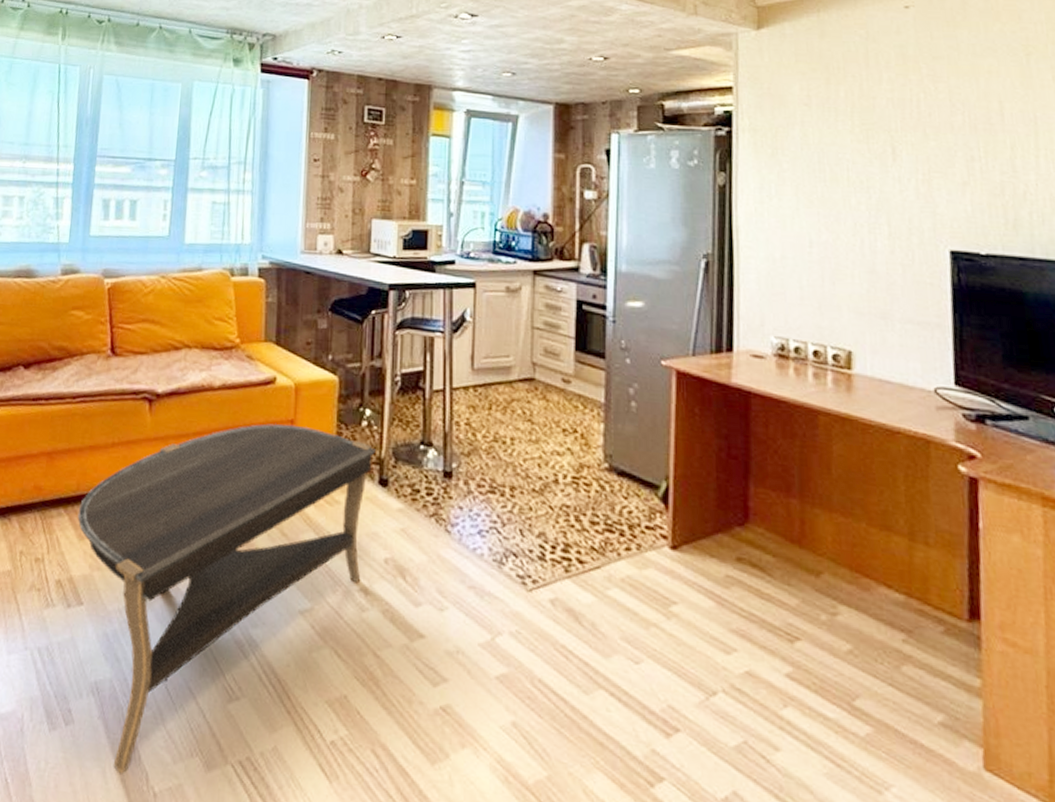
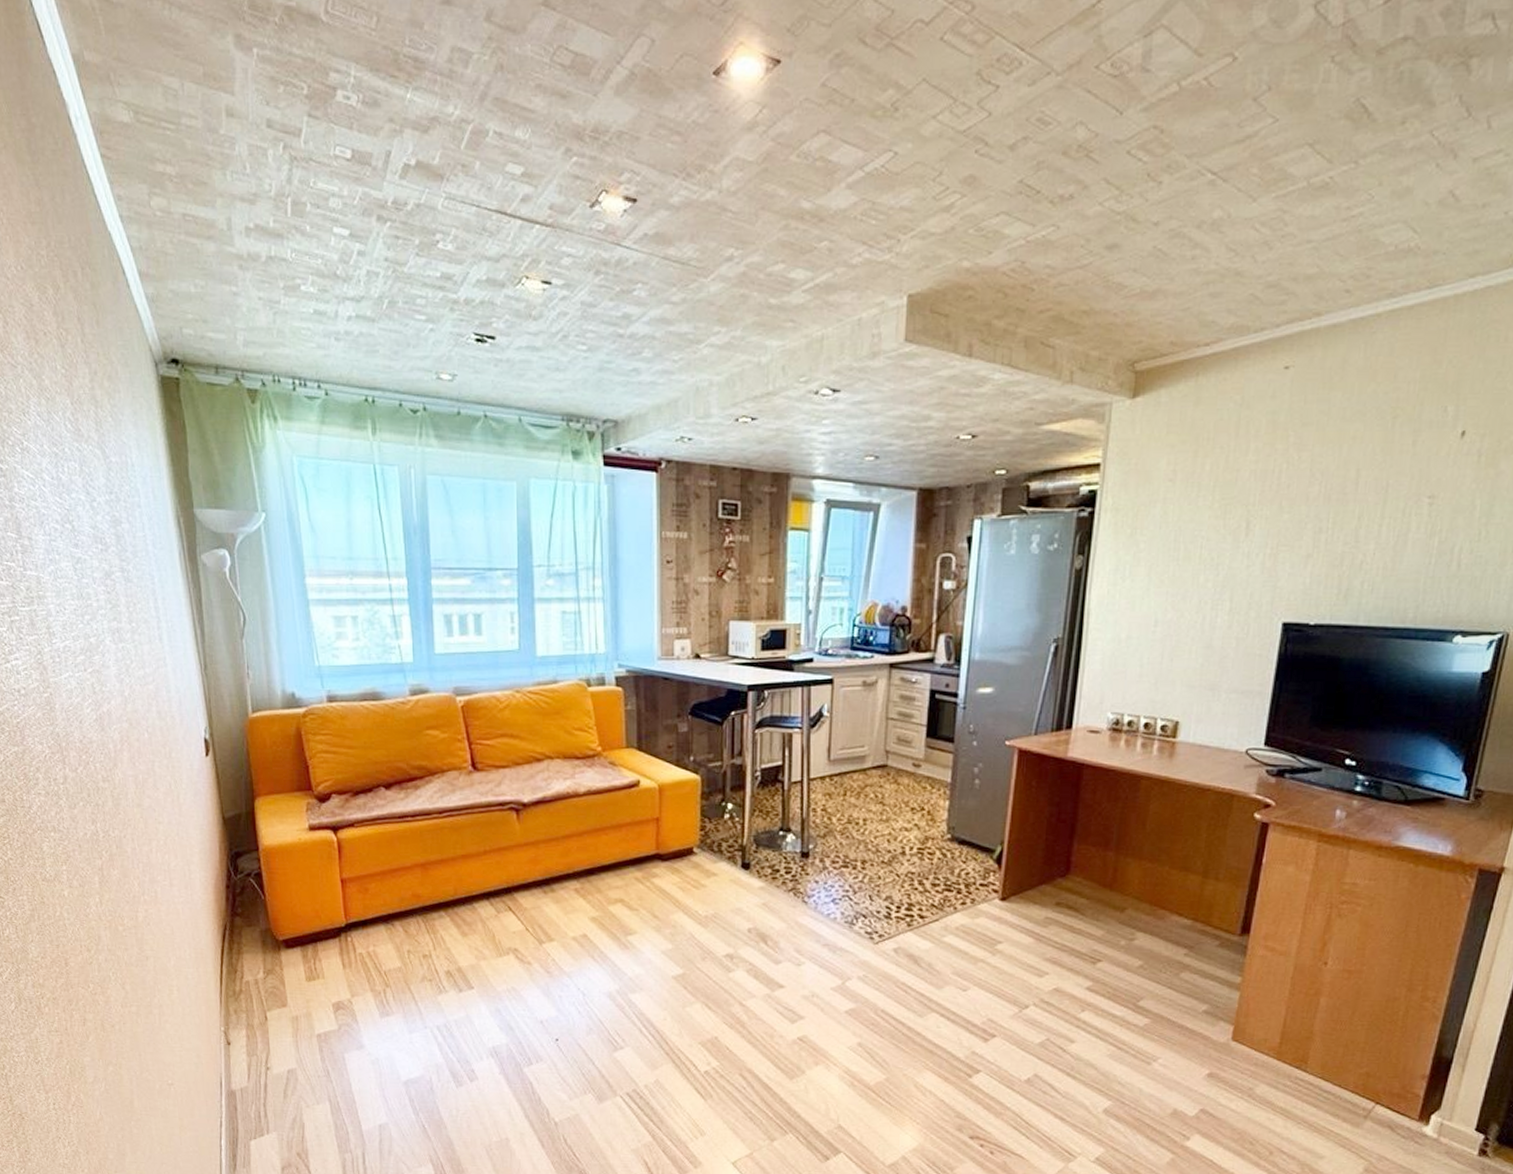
coffee table: present [77,424,376,774] -> none [458,823,738,1112]

